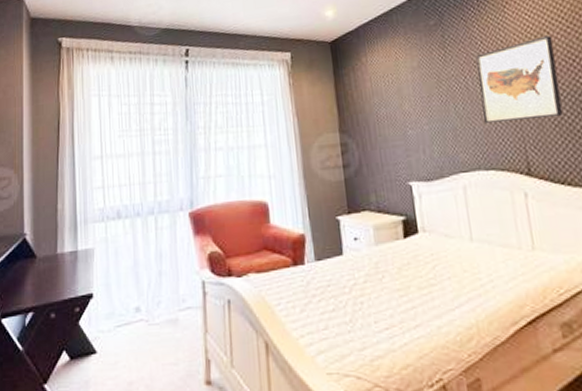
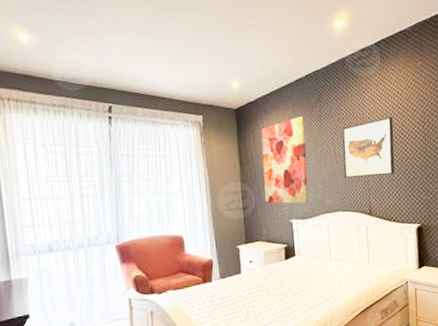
wall art: none [363,43,433,160] -> present [261,115,308,204]

